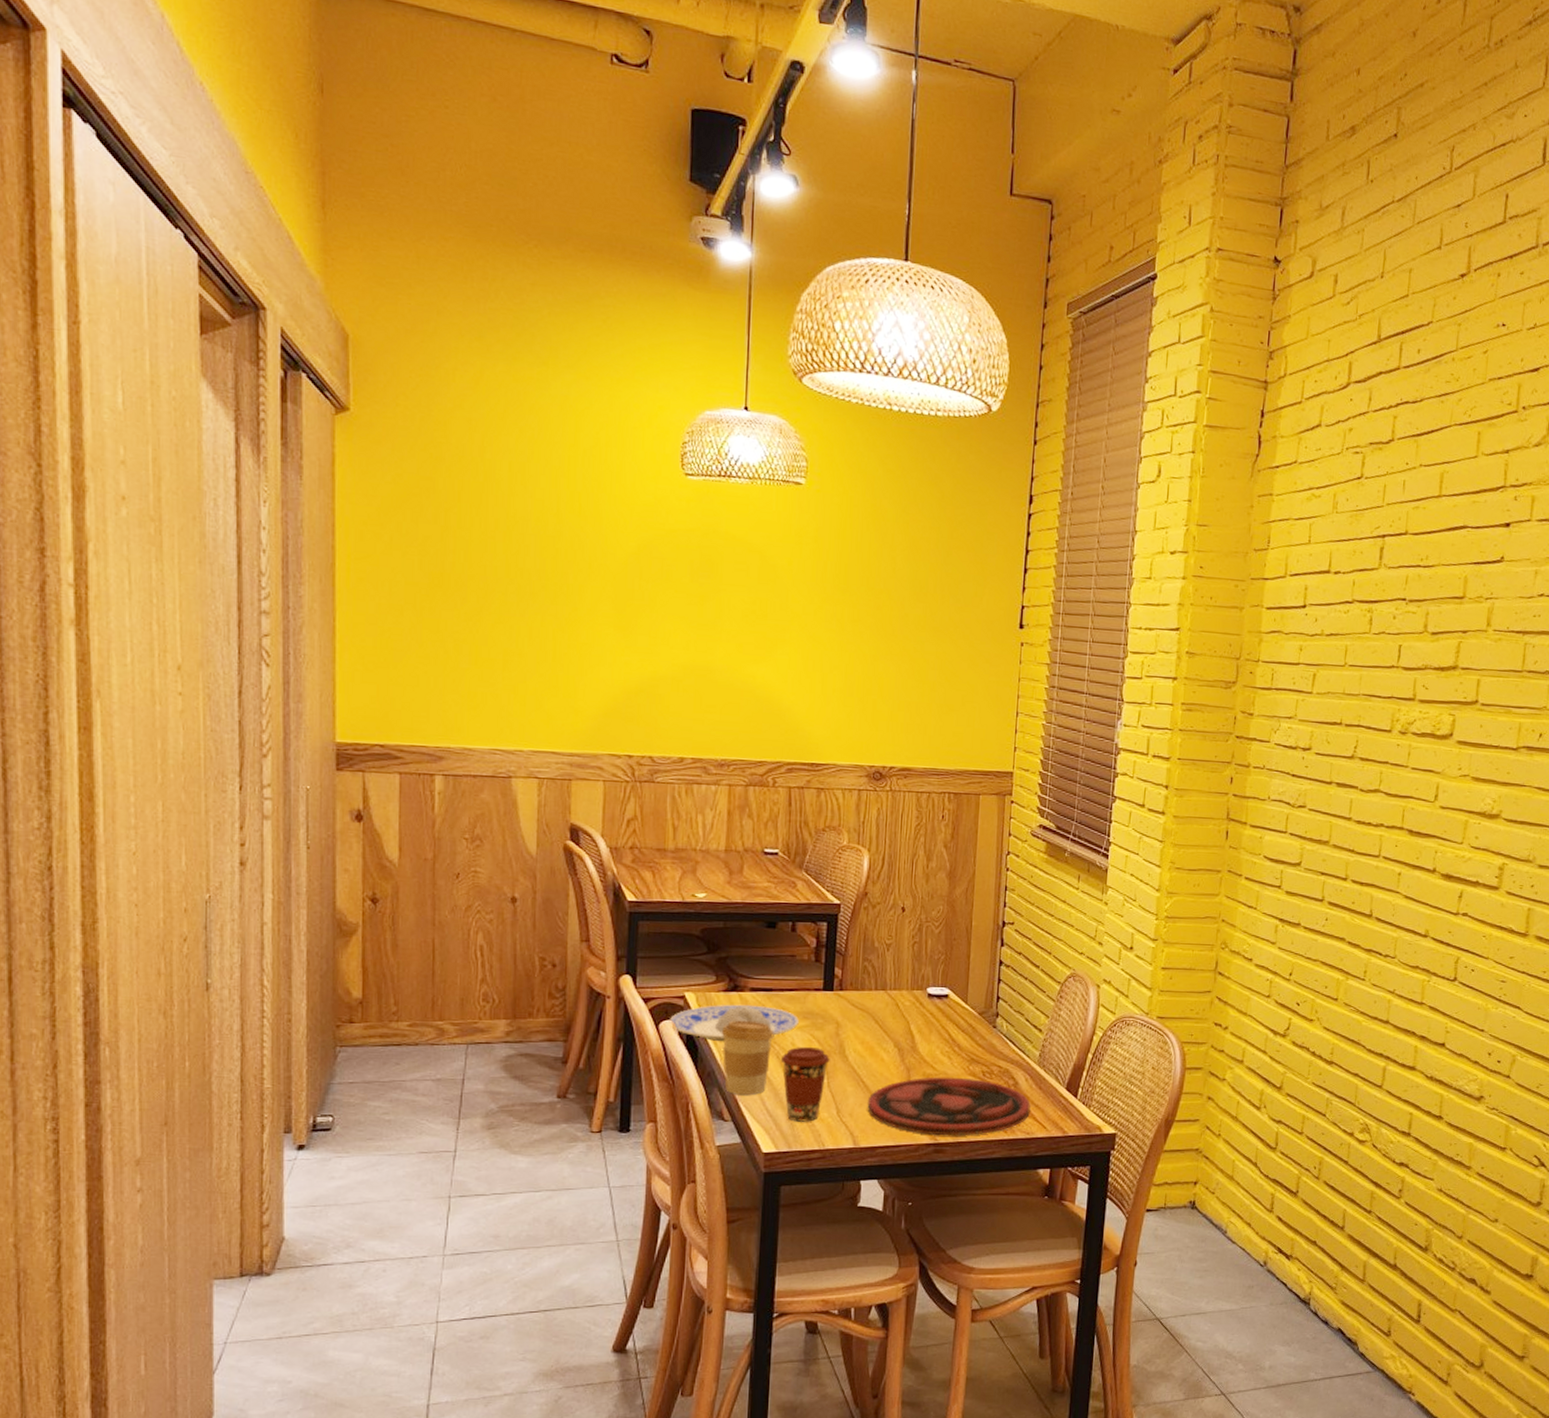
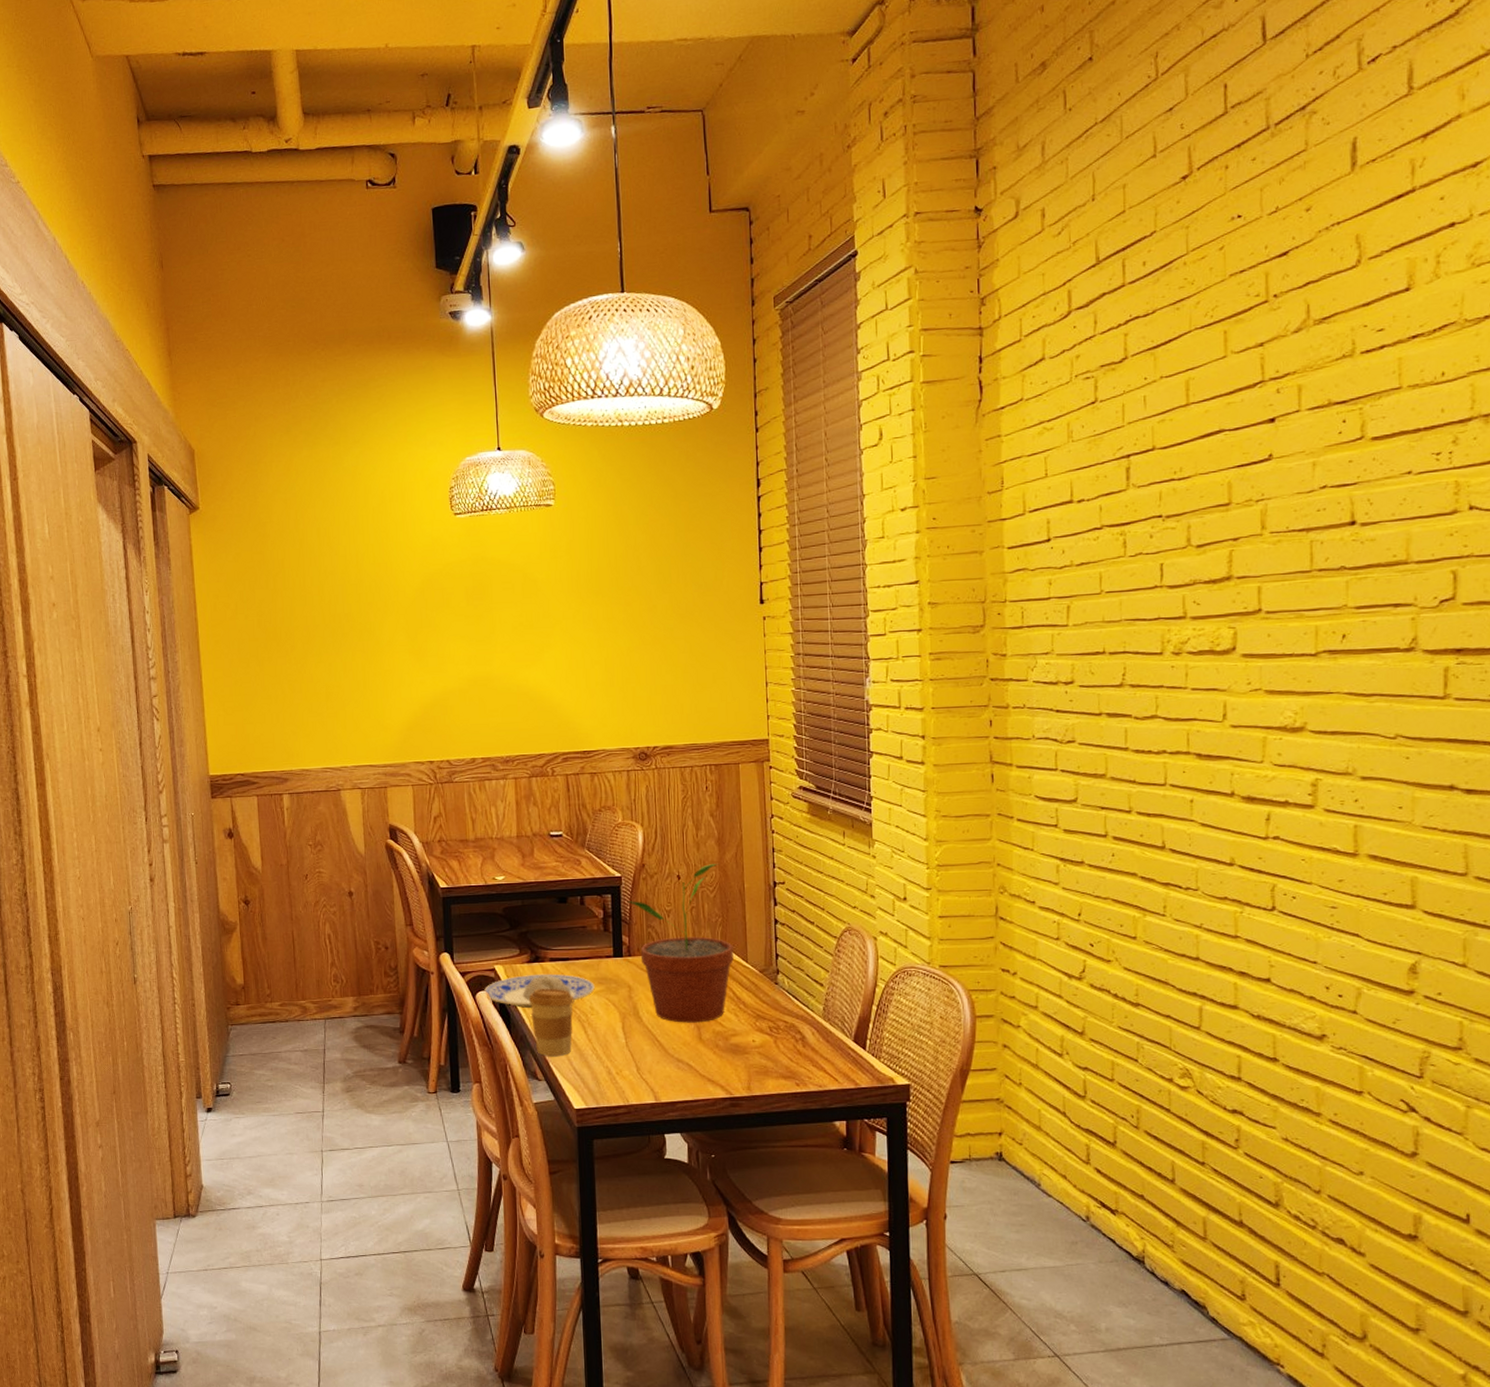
coffee cup: present [780,1047,830,1122] -> none [582,1010,626,1080]
potted plant: none [844,898,954,1064] -> present [627,864,734,1023]
plate: present [867,1077,1031,1136] -> none [664,1033,820,1090]

